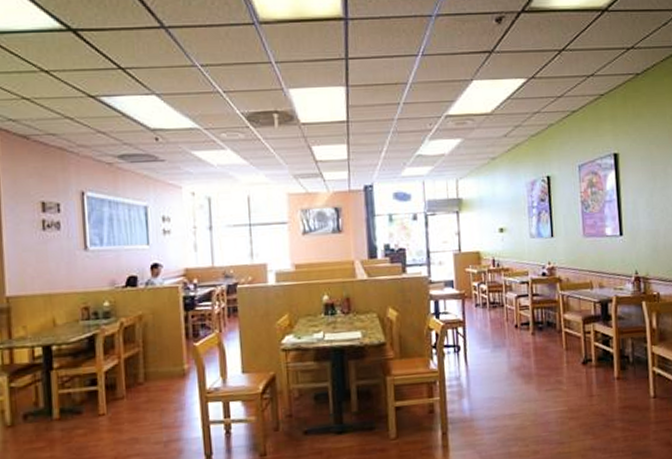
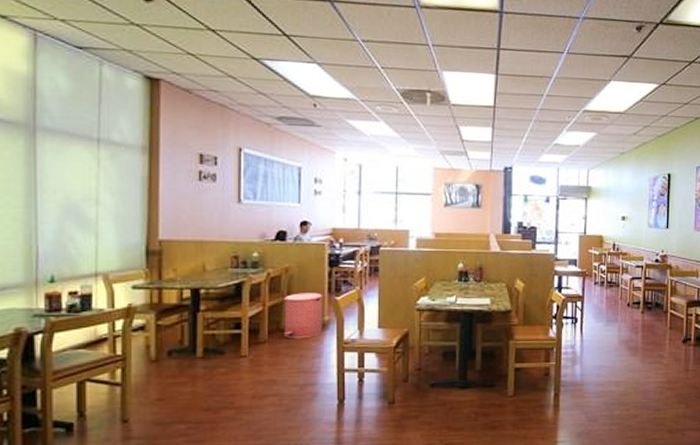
trash can: none [139,339,182,392] -> present [284,292,323,339]

